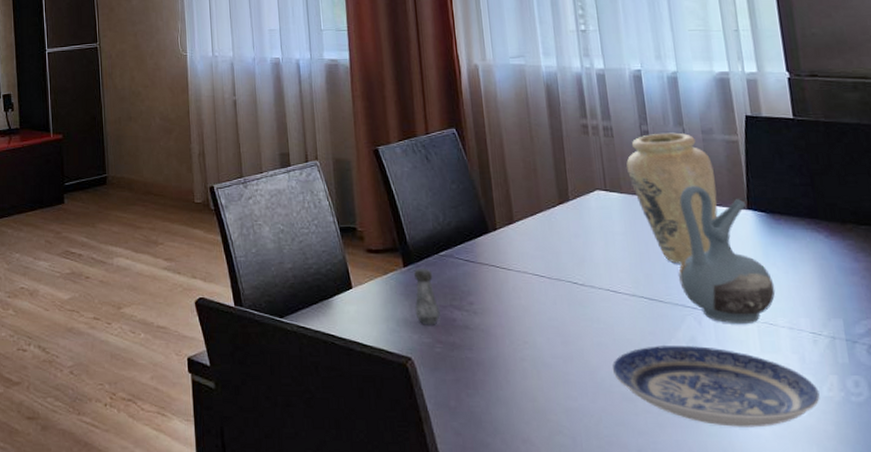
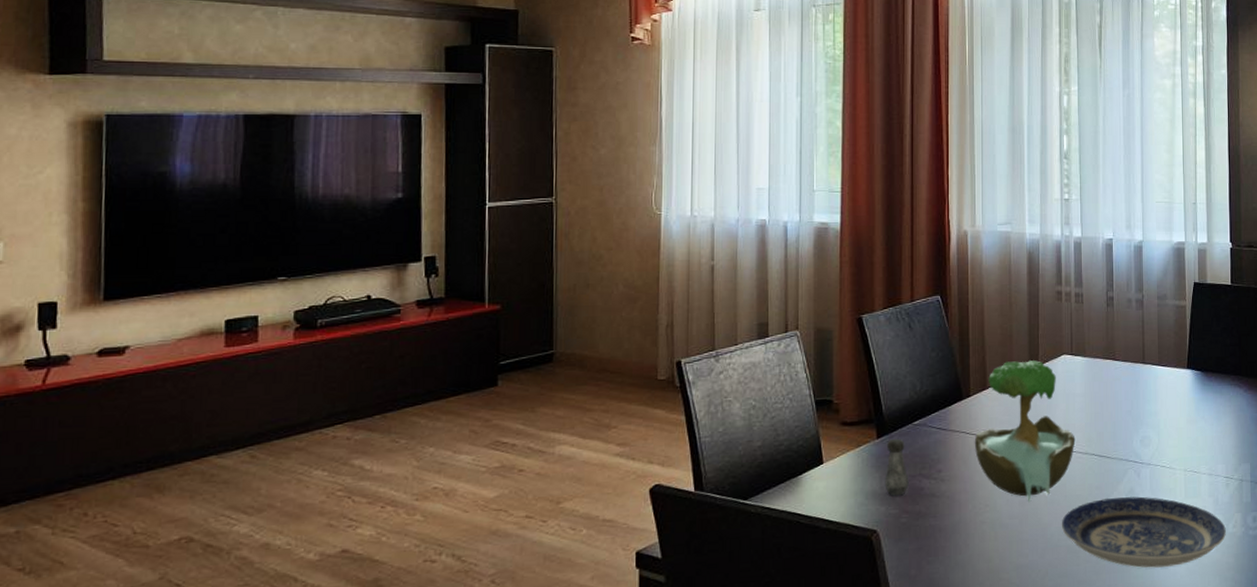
flower: none [505,195,620,343] -> present [974,360,1076,503]
vase: present [626,132,718,264] -> none [1092,298,1164,422]
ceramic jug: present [678,185,775,325] -> none [1126,347,1202,474]

